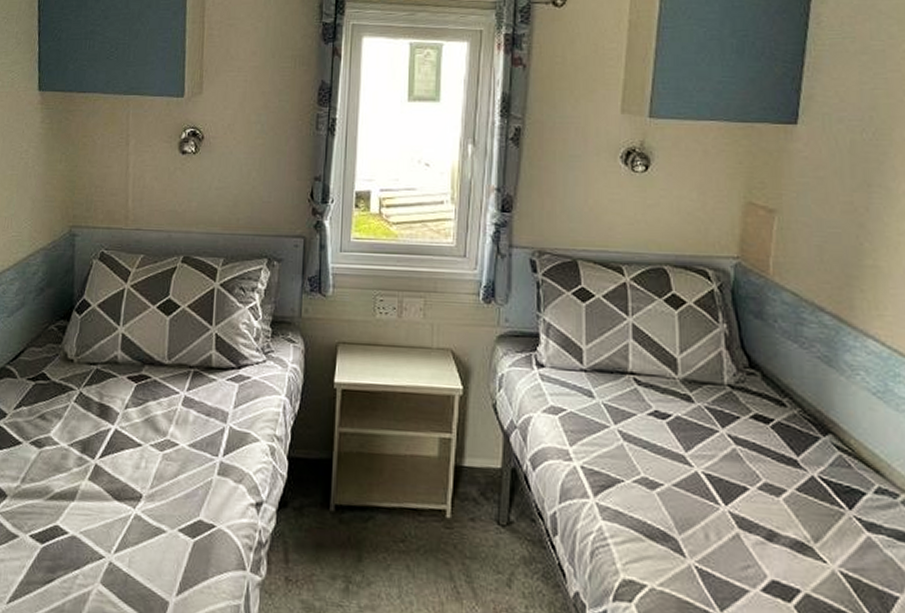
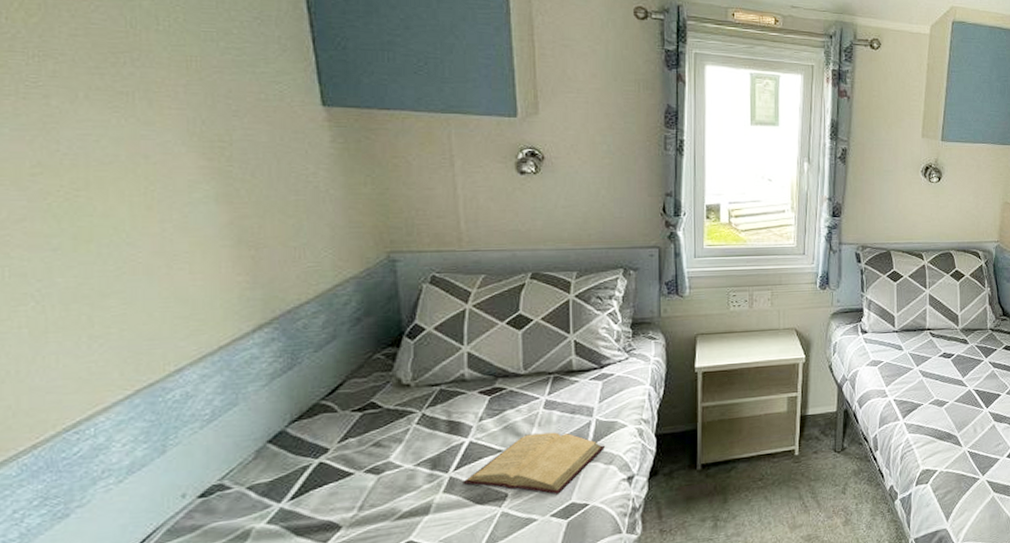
book: none [105,431,236,507] -> present [463,432,605,494]

